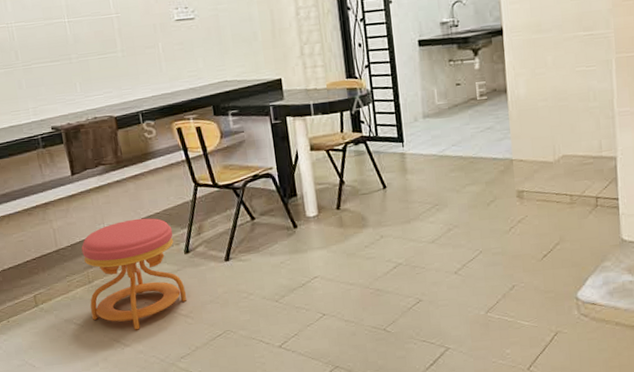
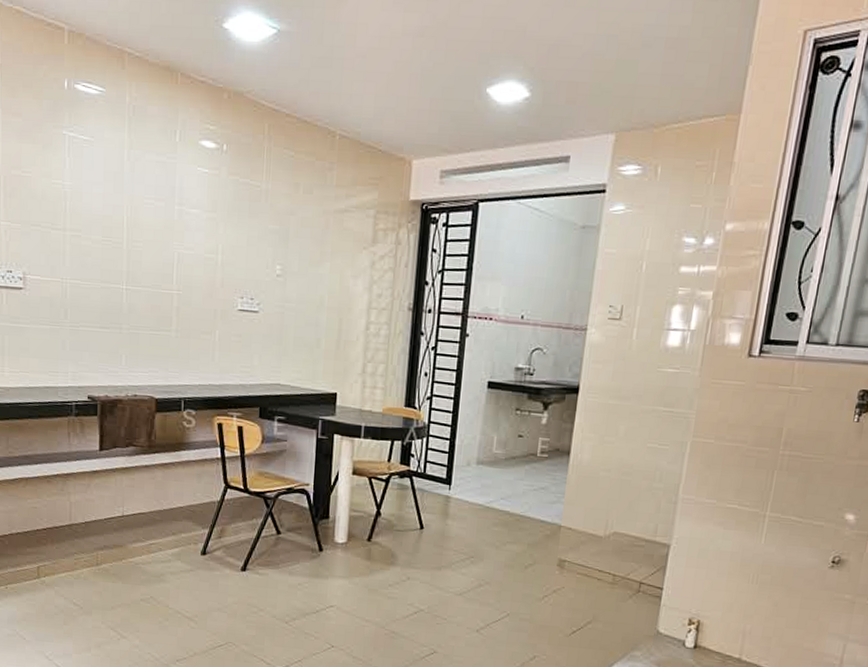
stool: present [81,218,186,330] -> none [94,508,194,623]

